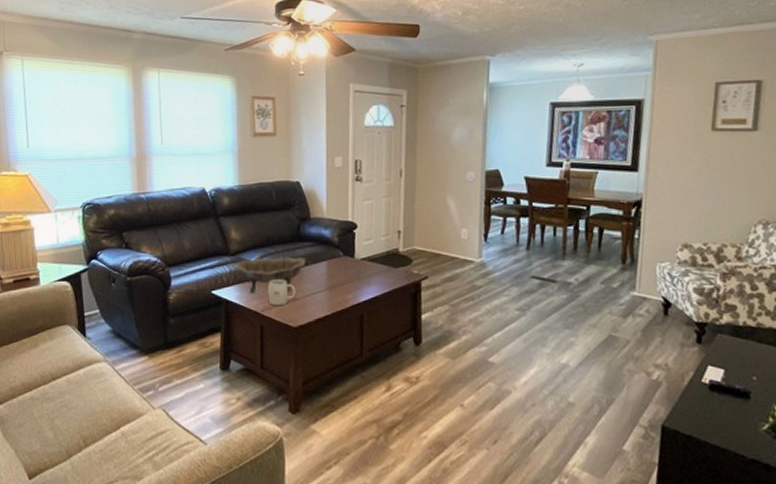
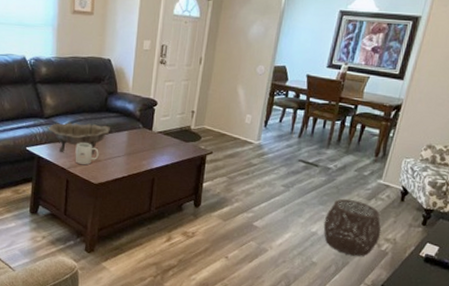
woven basket: none [574,318,648,390] -> present [323,198,382,257]

